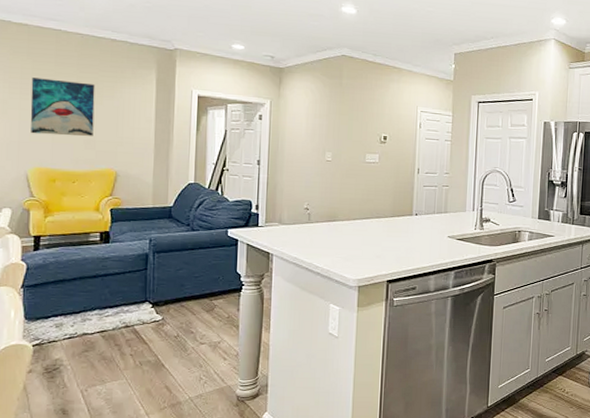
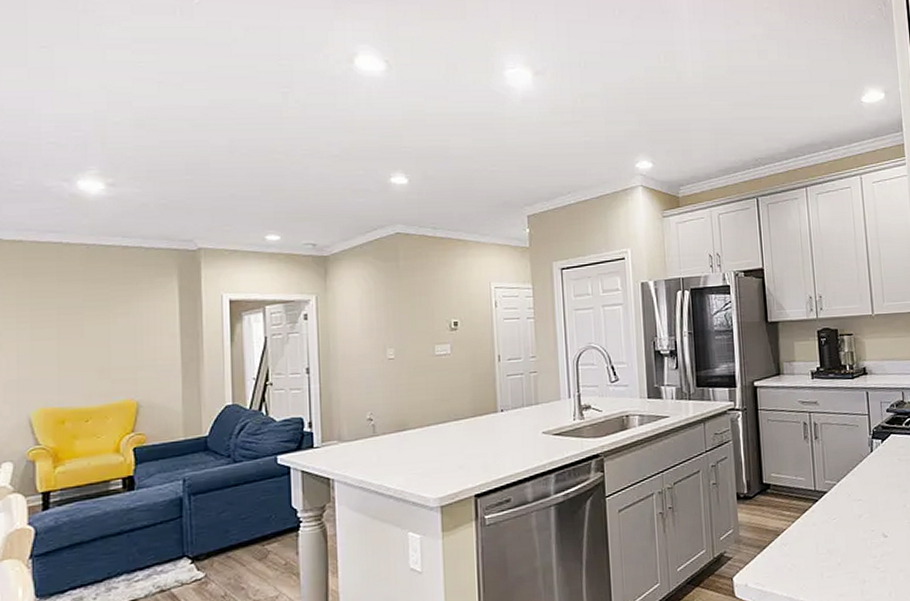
wall art: present [30,77,95,137] -> none [30,300,107,369]

